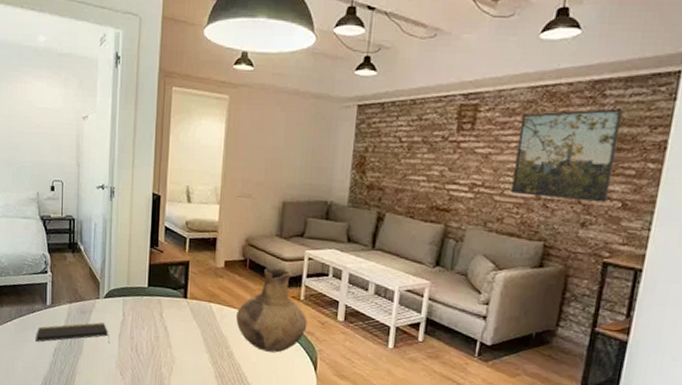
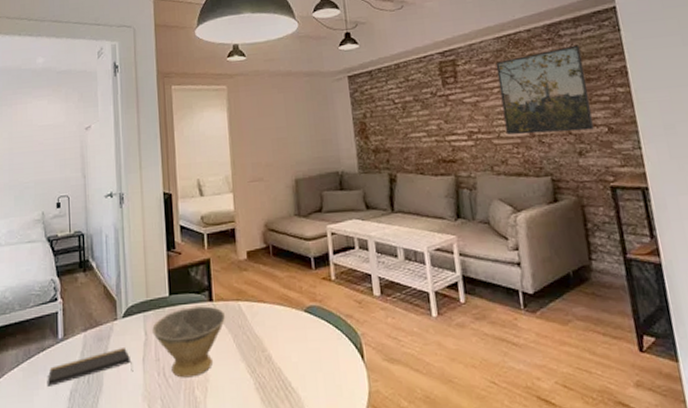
bowl: none [130,299,197,357] -> present [152,306,226,378]
vase: present [235,267,307,353] -> none [267,249,344,347]

